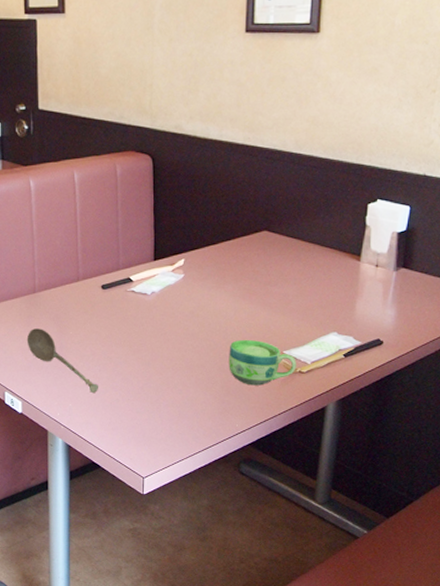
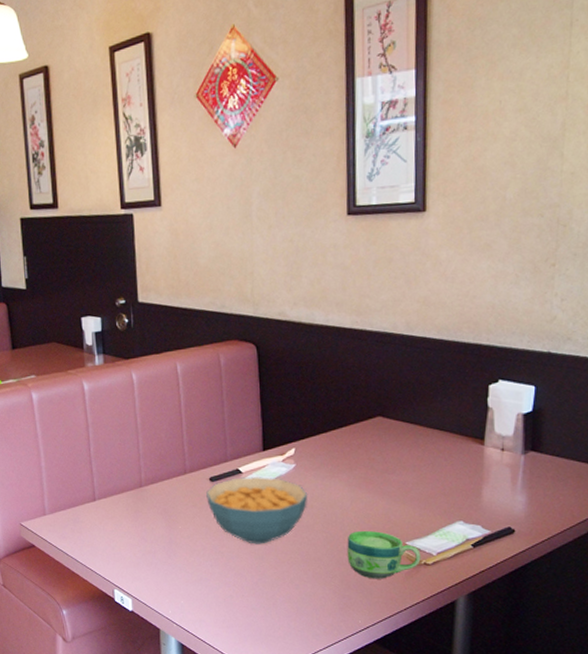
soupspoon: present [26,329,98,393] -> none [134,523,211,589]
cereal bowl: none [98,286,195,351] -> present [206,477,308,544]

